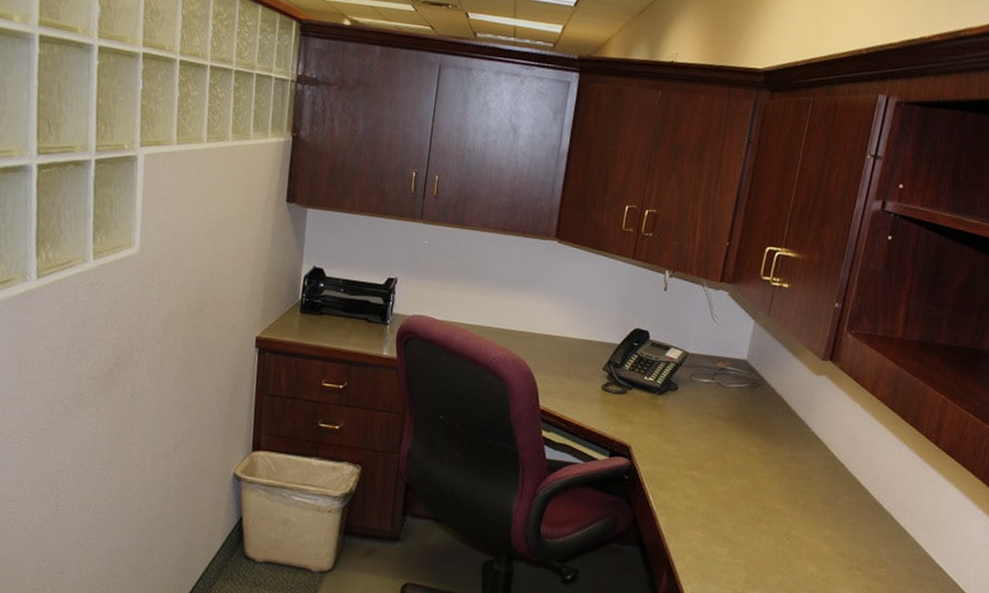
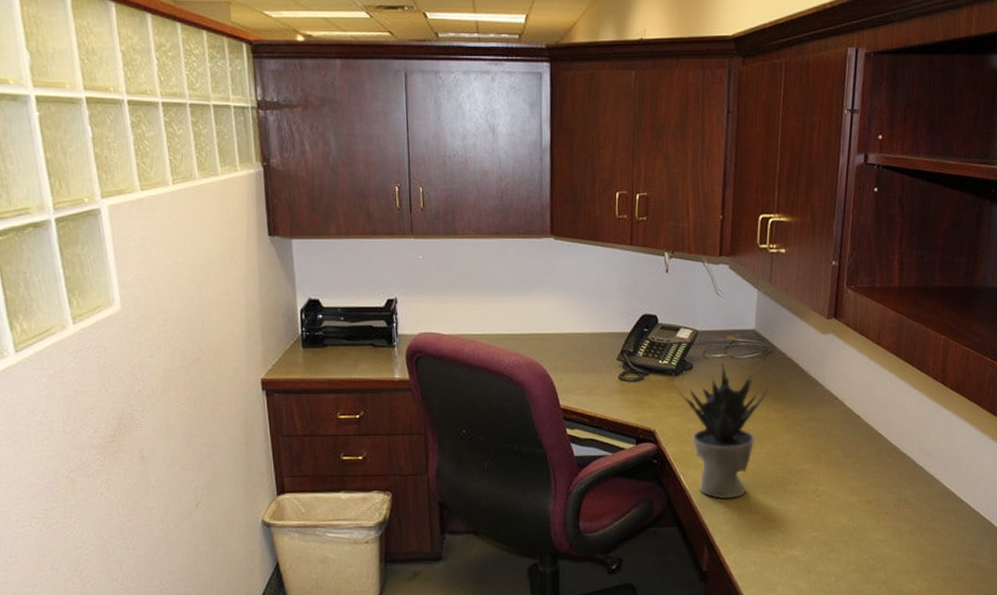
potted plant: none [660,387,753,528] -> present [678,362,769,499]

